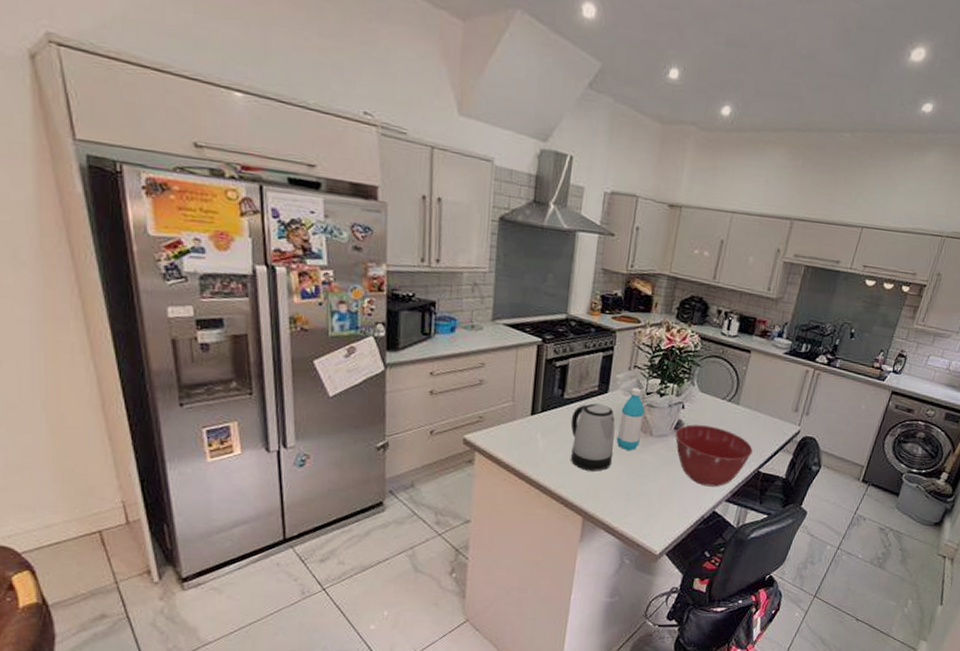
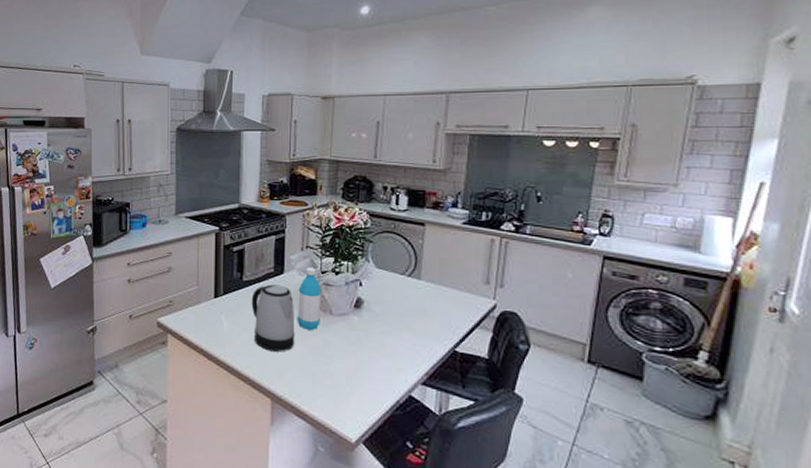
mixing bowl: present [675,424,753,487] -> none [355,302,444,369]

